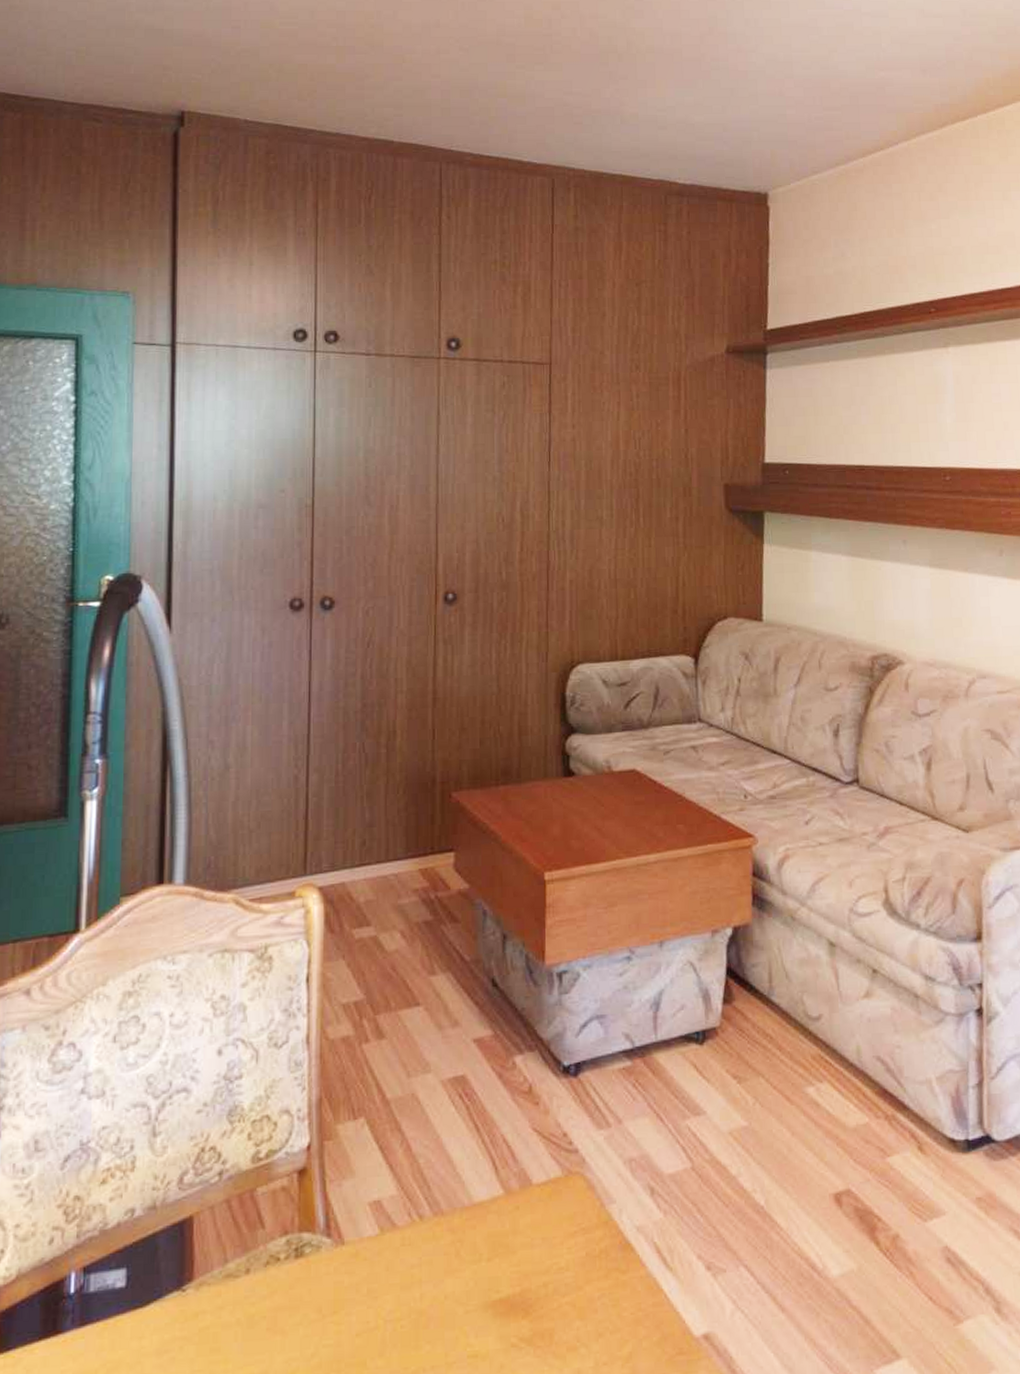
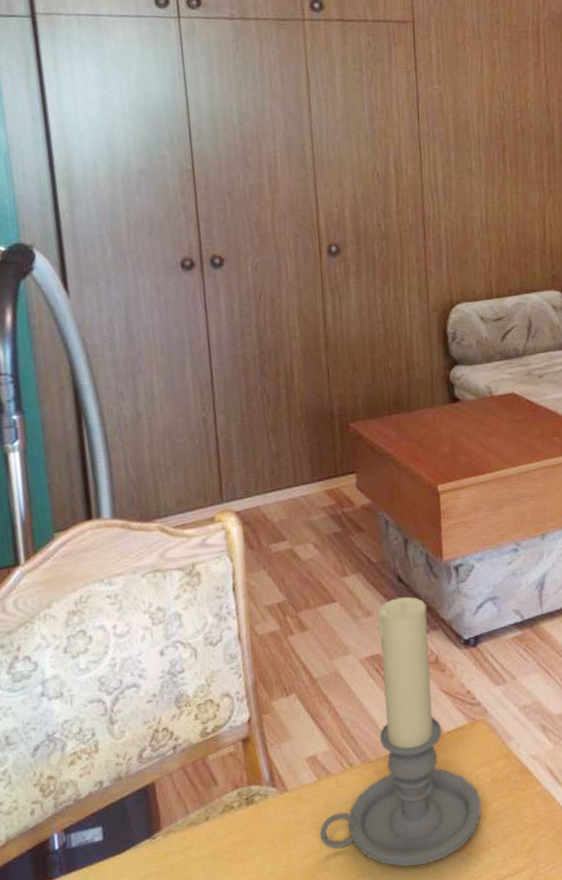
candle holder: none [376,1006,573,1363] -> present [319,596,482,867]

